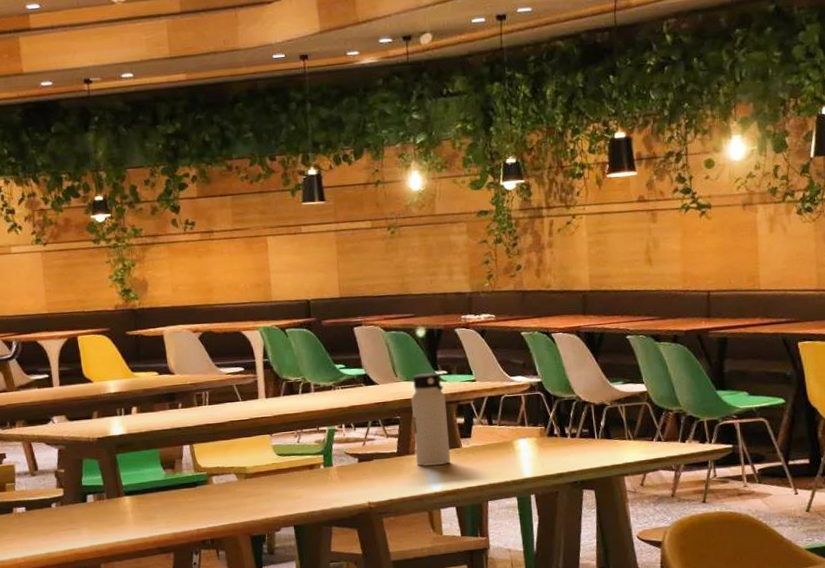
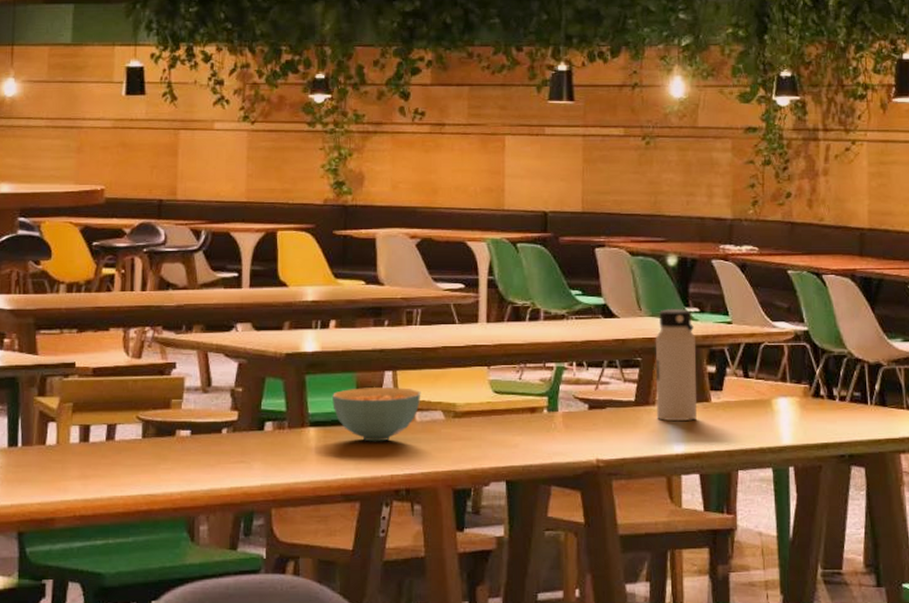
cereal bowl: none [140,457,216,504] -> present [331,386,421,442]

